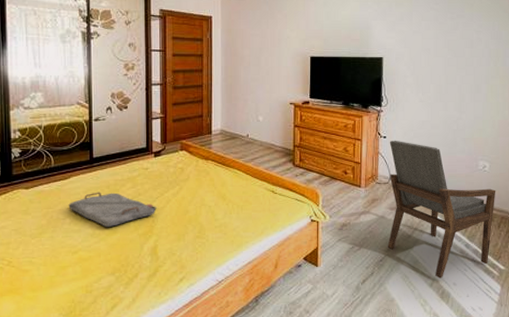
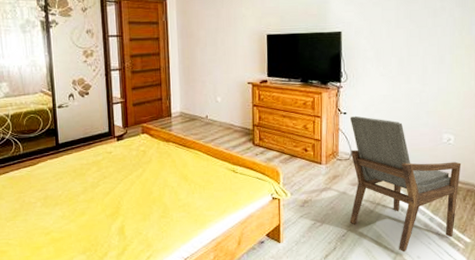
serving tray: present [68,192,157,228] -> none [38,176,122,210]

